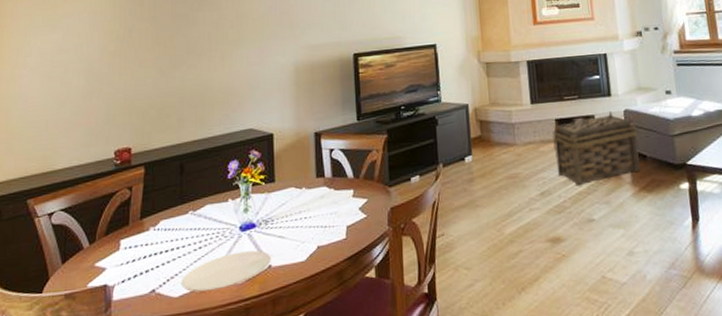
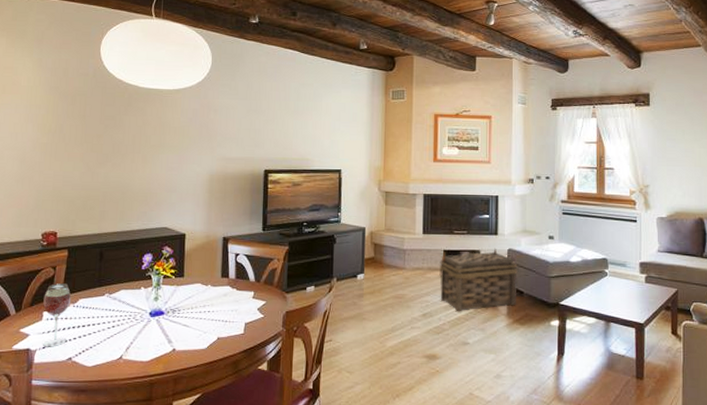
wineglass: none [120,205,151,281] -> present [43,283,72,347]
plate: present [181,250,272,293] -> none [95,334,176,365]

